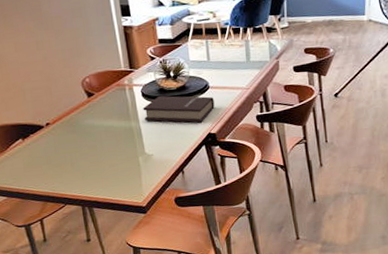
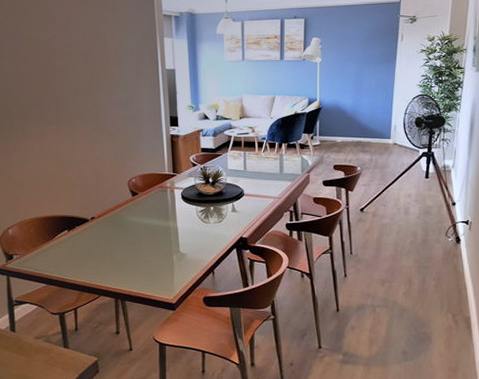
book: present [143,96,215,123] -> none [181,200,248,227]

